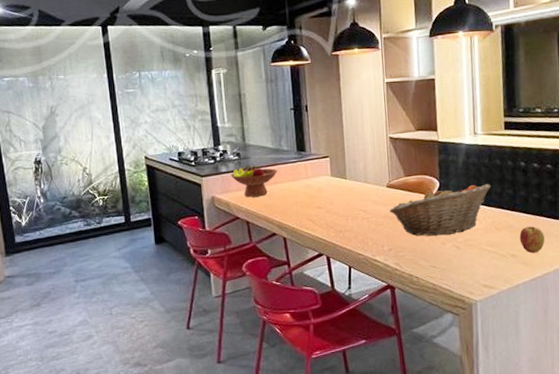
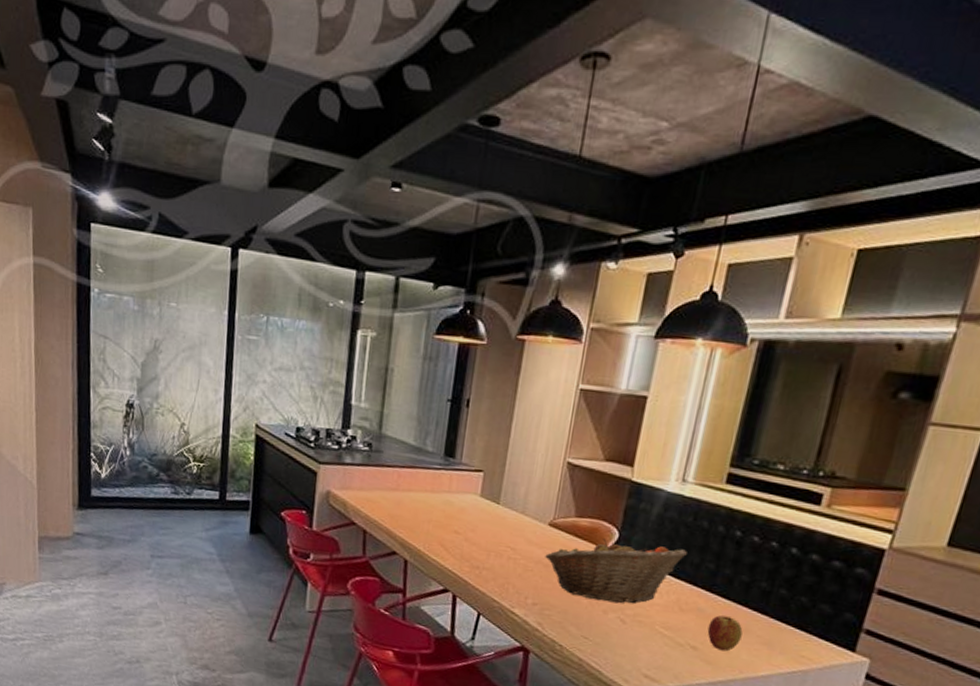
fruit bowl: present [230,165,278,197] -> none [355,460,415,503]

